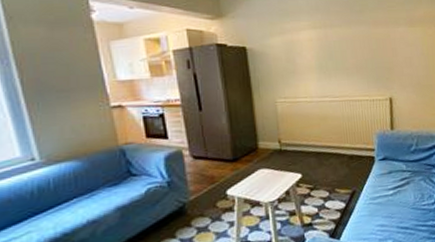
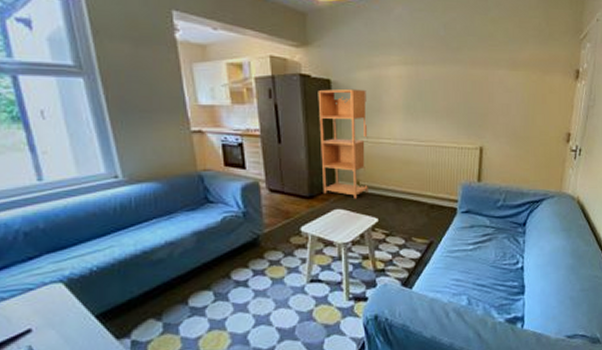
bookcase: none [234,53,290,157] -> present [318,88,368,199]

